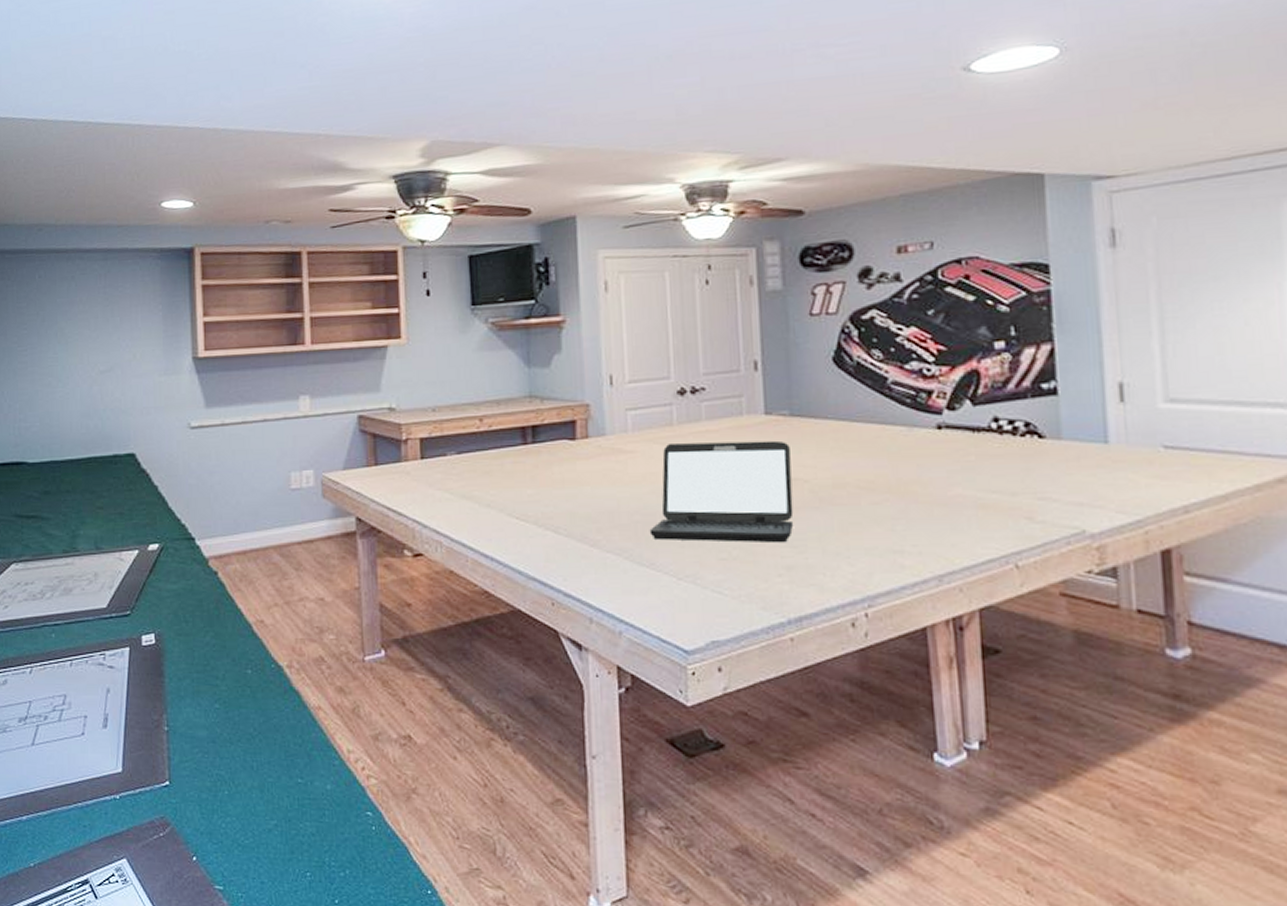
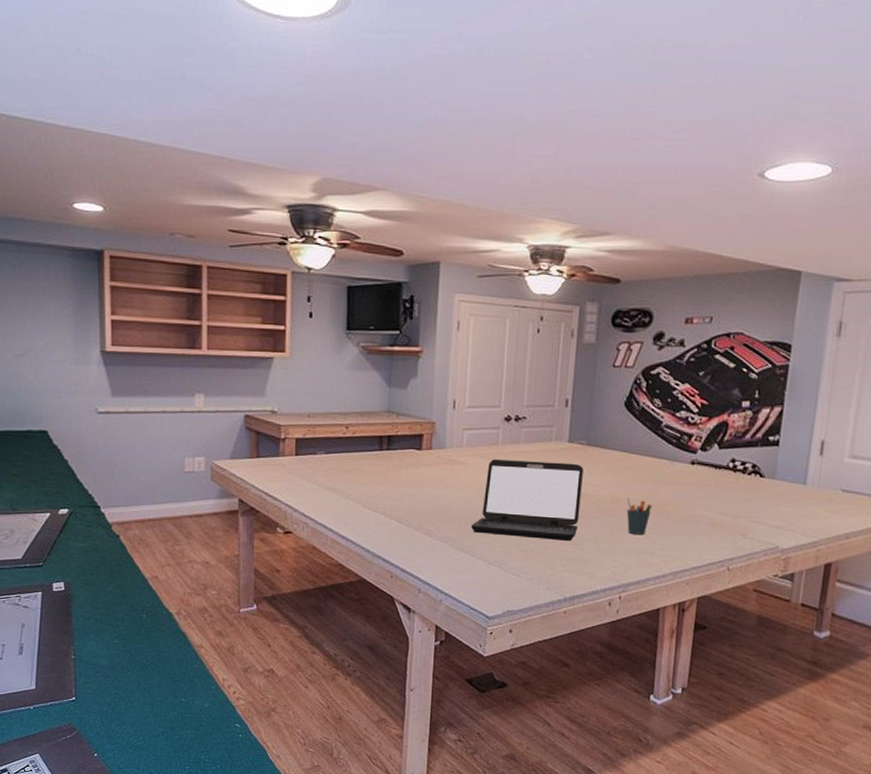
pen holder: none [855,479,893,528] -> present [626,497,653,535]

